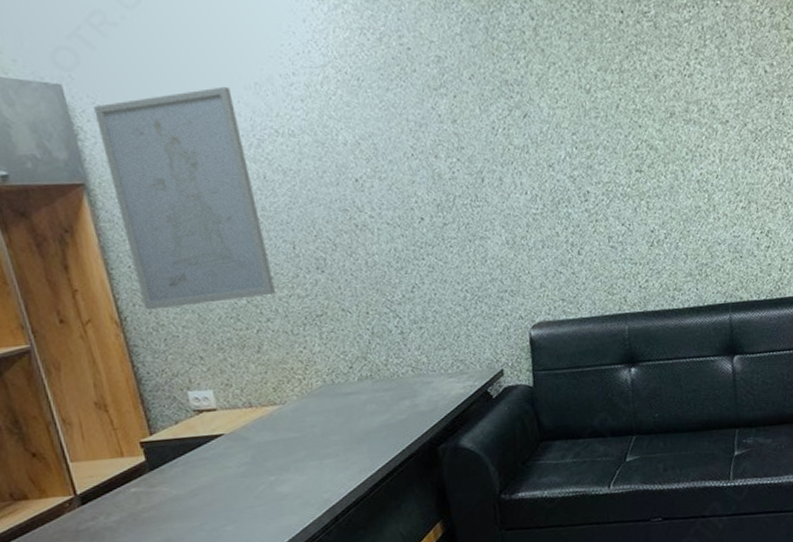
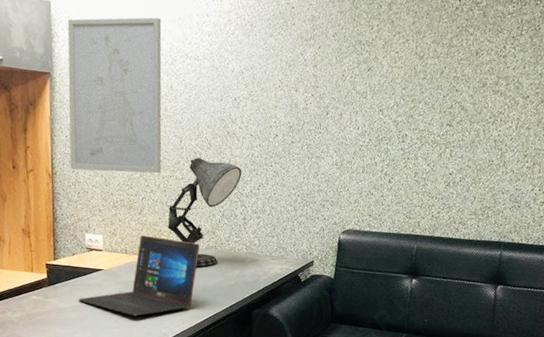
laptop: none [197,375,355,486] -> present [78,235,200,316]
desk lamp: none [296,264,386,407] -> present [168,157,242,267]

